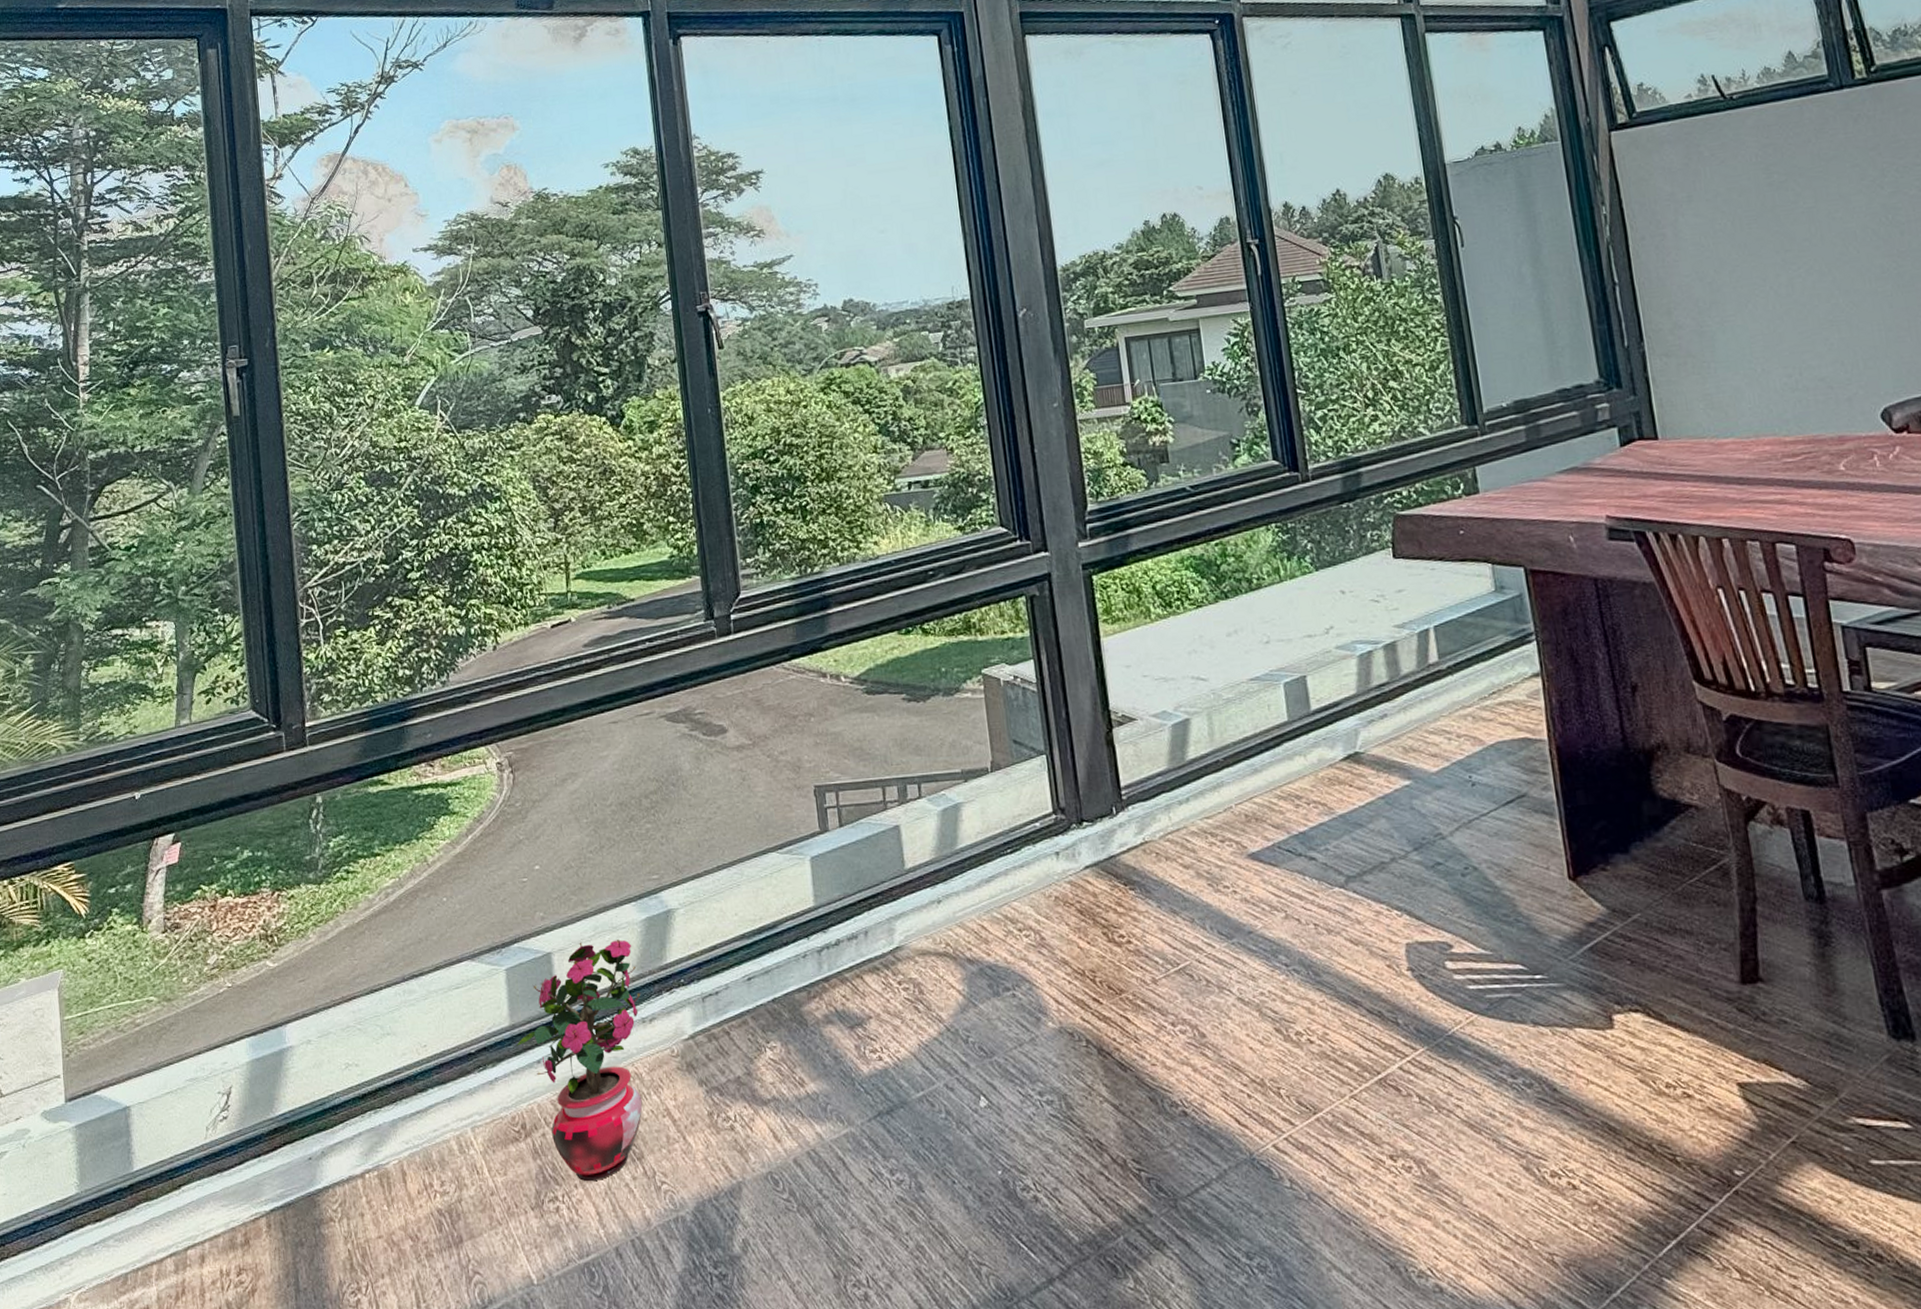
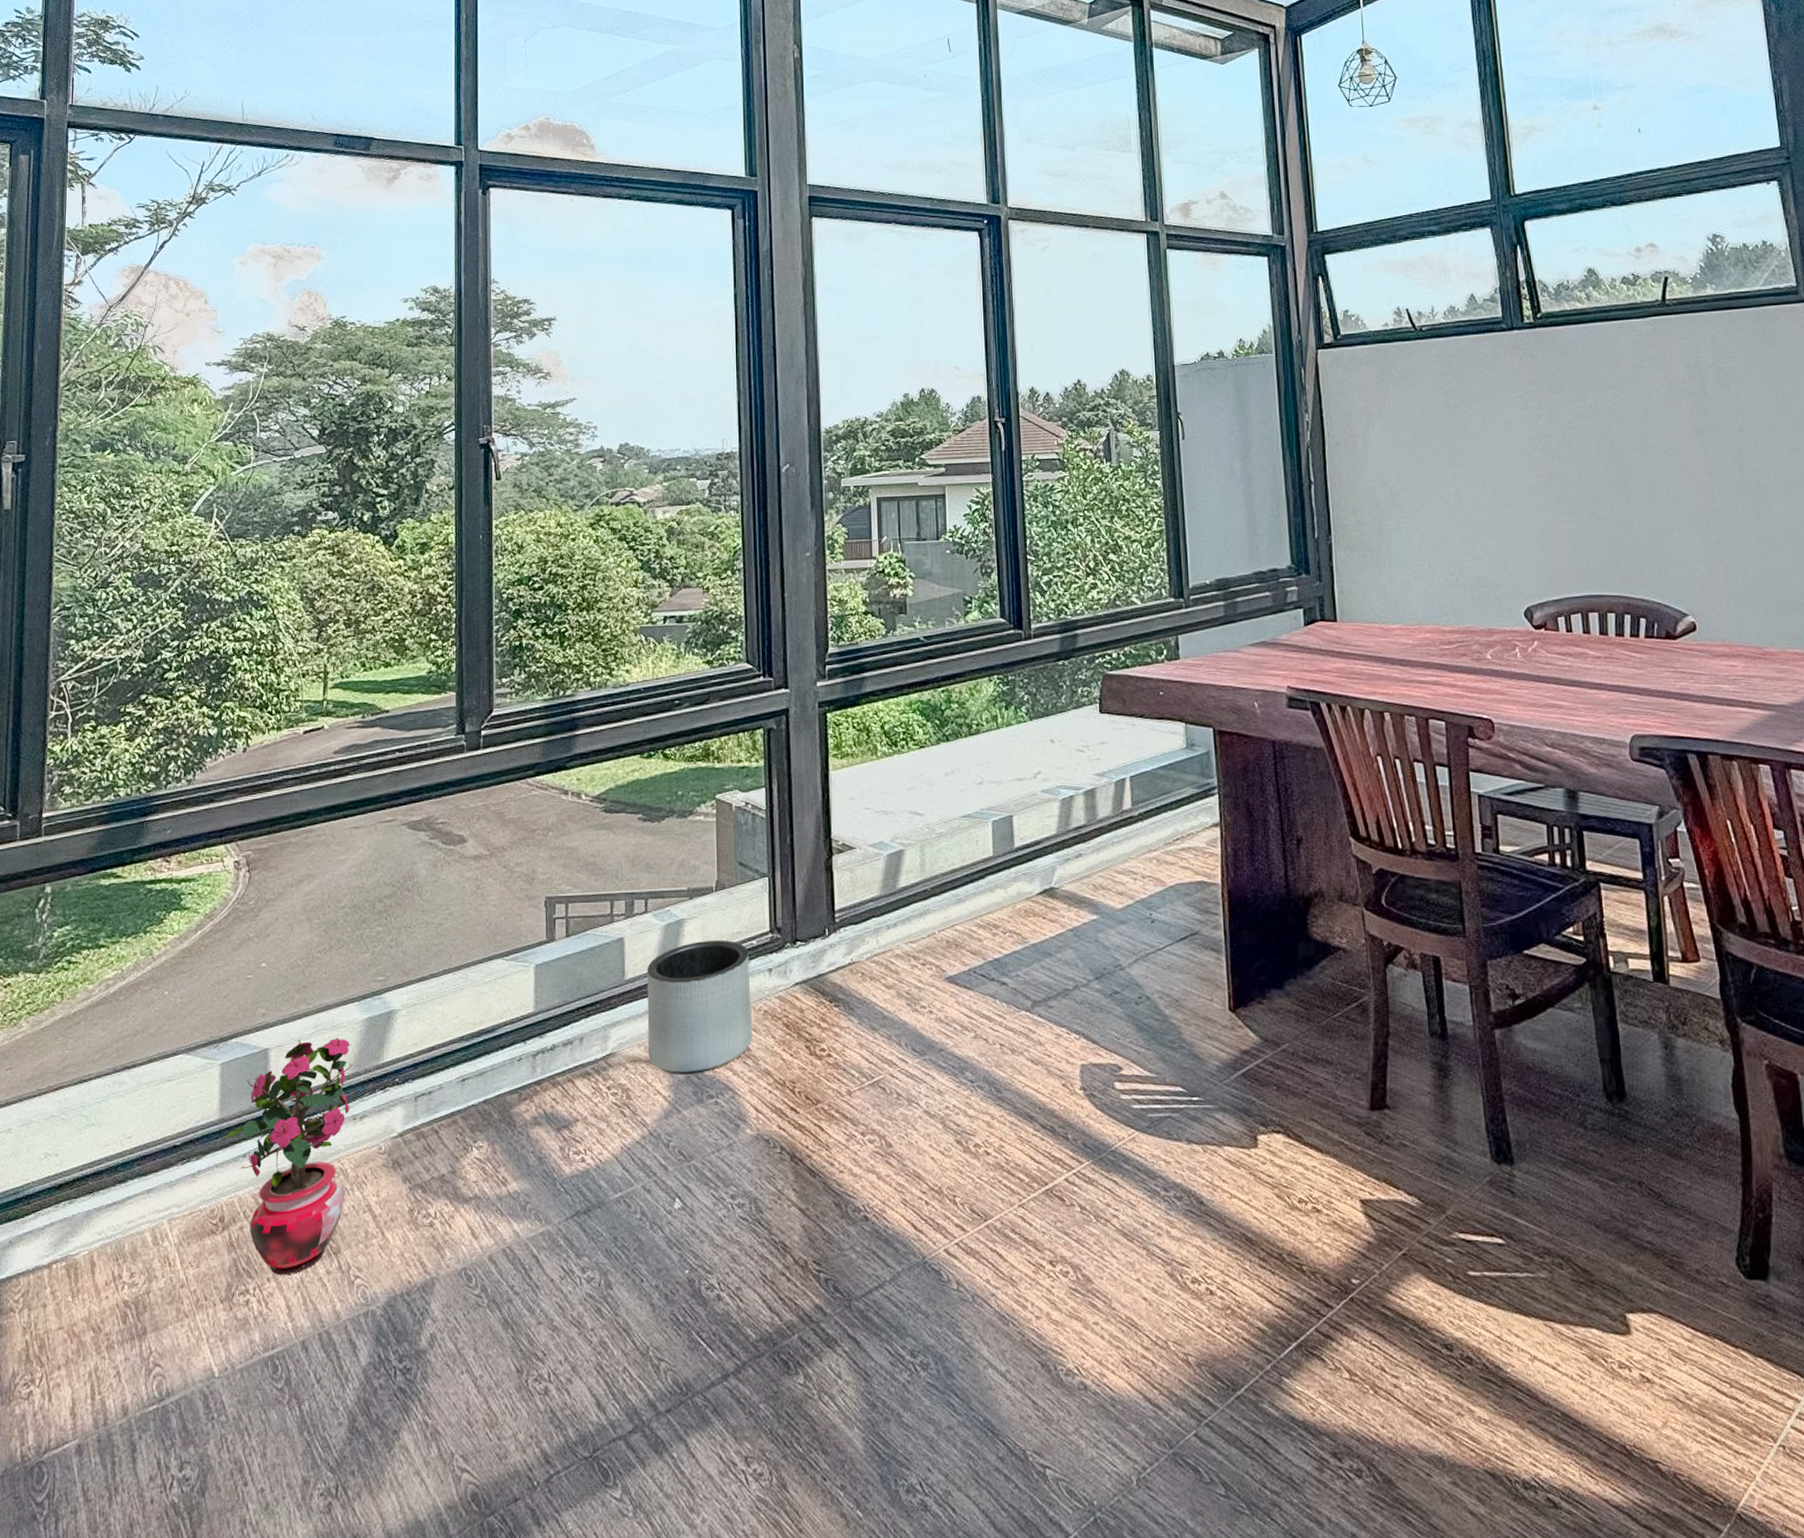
planter: none [927,823,1046,968] -> present [647,939,753,1075]

